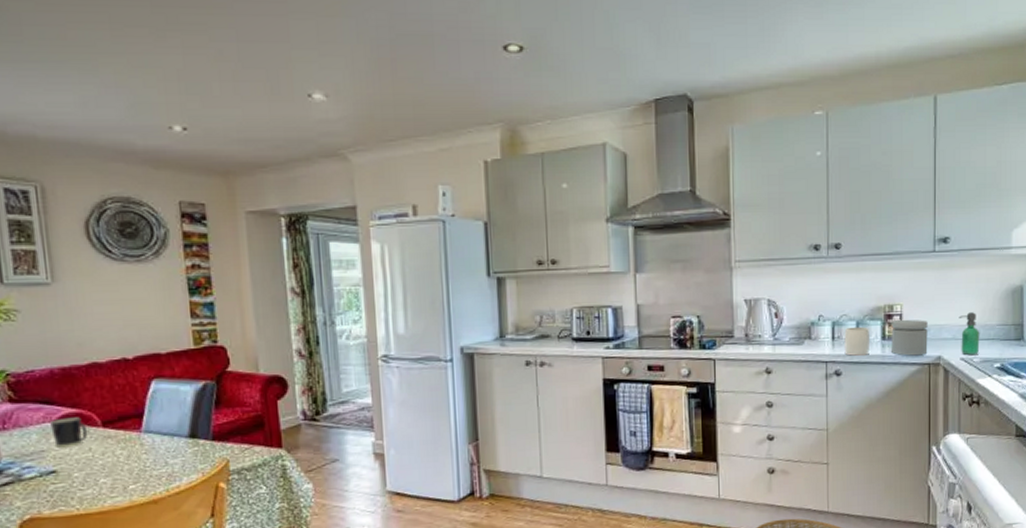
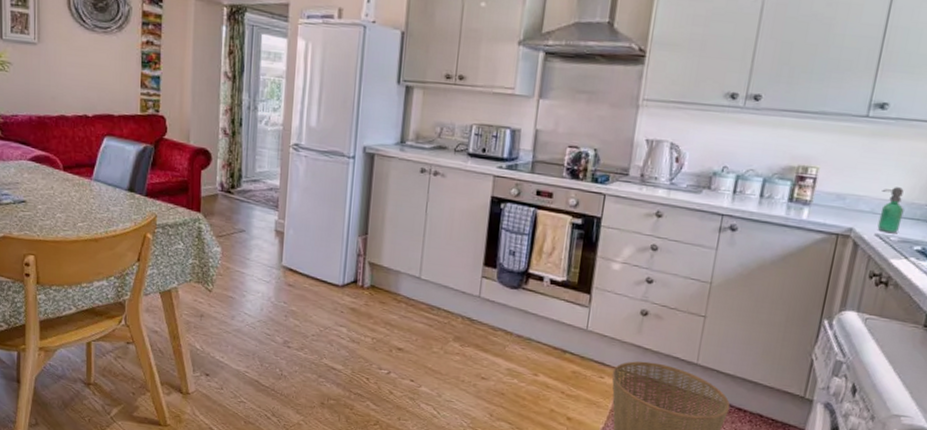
mug: present [50,417,88,448] -> none [25,158,52,183]
mug: present [844,326,871,357] -> none [744,183,777,216]
jar: present [891,320,928,356] -> none [797,183,845,225]

